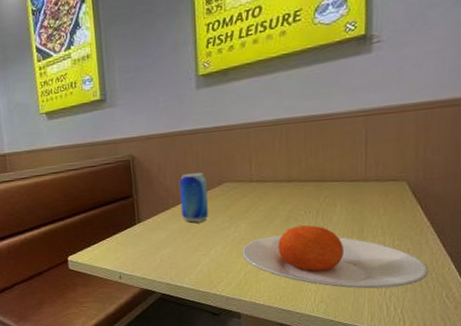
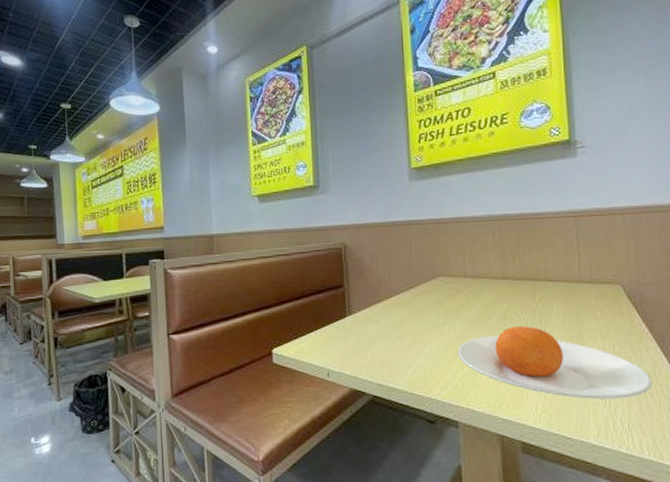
beer can: present [179,173,209,223] -> none [392,265,423,317]

